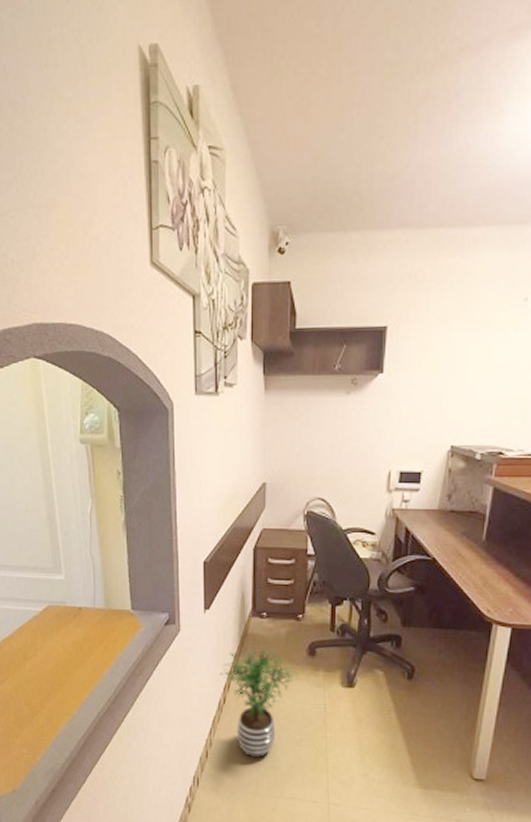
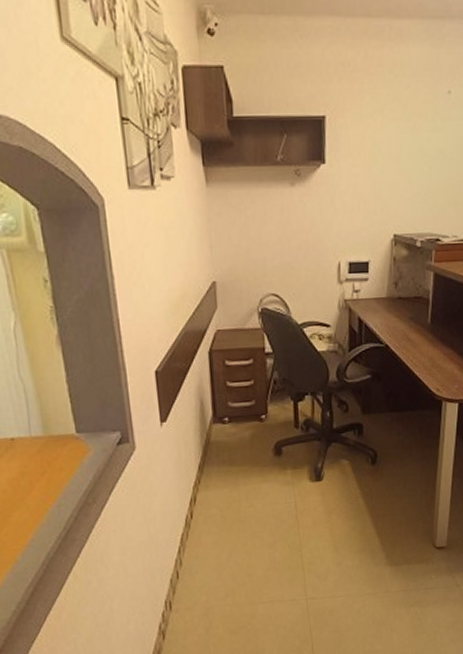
potted plant: present [220,648,298,759] -> none [184,454,266,570]

